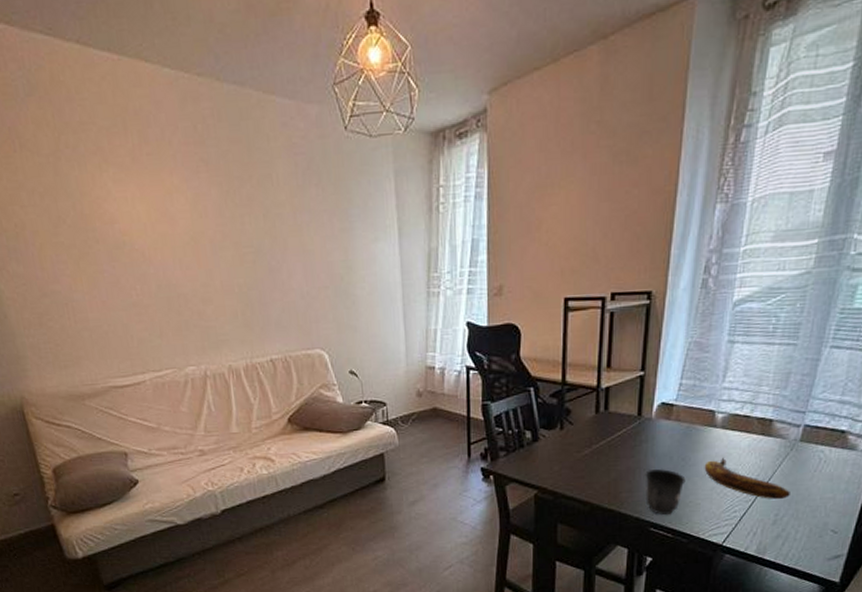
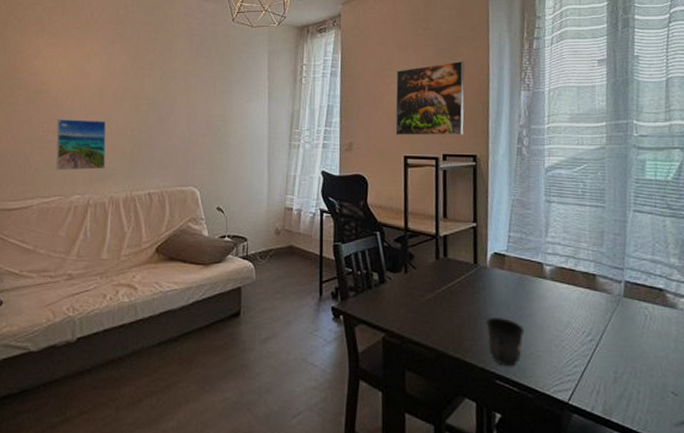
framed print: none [150,277,217,340] -> present [56,119,106,171]
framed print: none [555,165,647,273] -> present [395,60,465,135]
banana: present [704,457,790,500] -> none [540,308,625,356]

